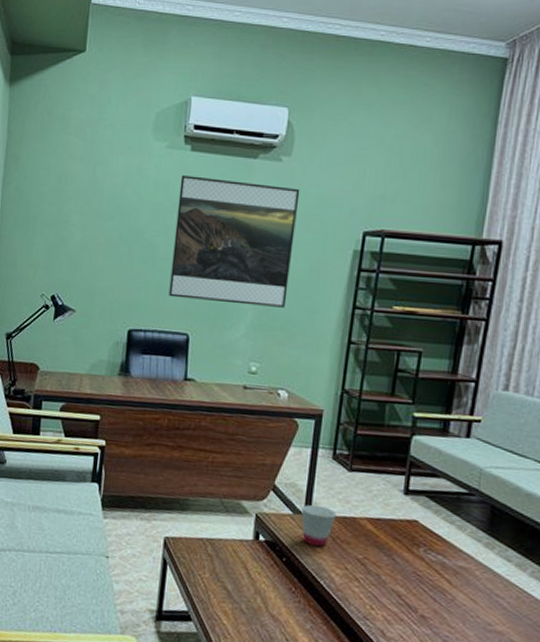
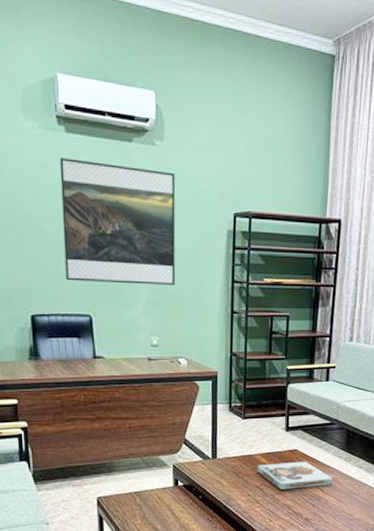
cup: present [301,505,337,547] -> none [209,450,237,482]
board game: none [361,532,466,577] -> present [257,461,333,490]

